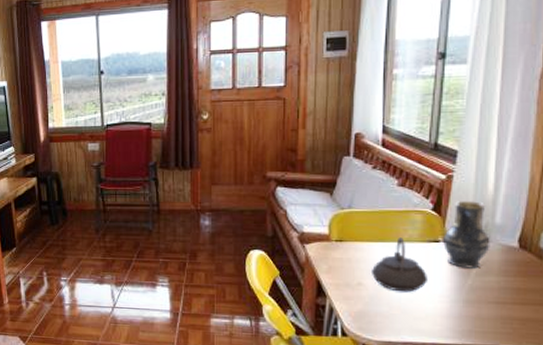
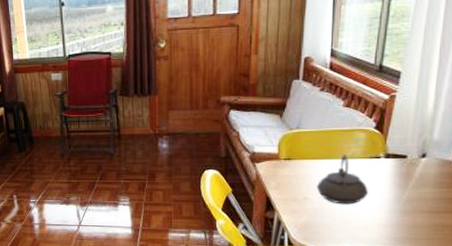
vase: present [443,201,490,269] -> none [384,119,428,181]

